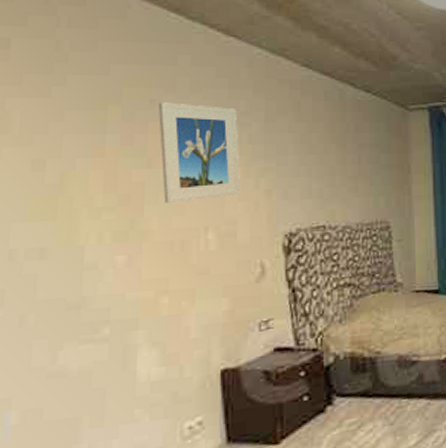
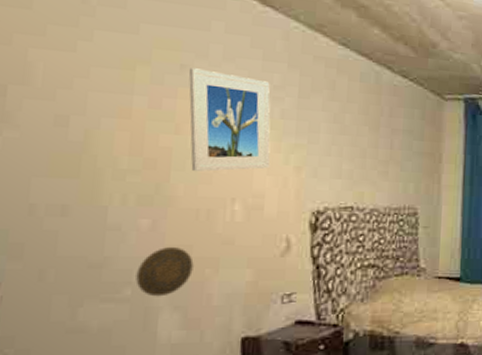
decorative plate: none [114,281,170,334] -> present [135,247,194,297]

